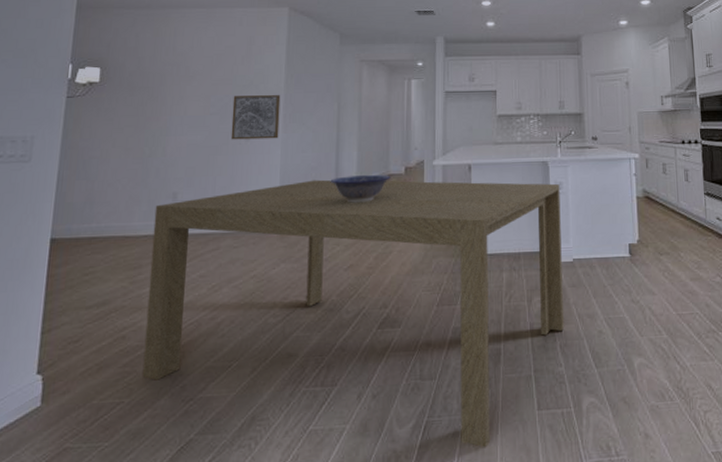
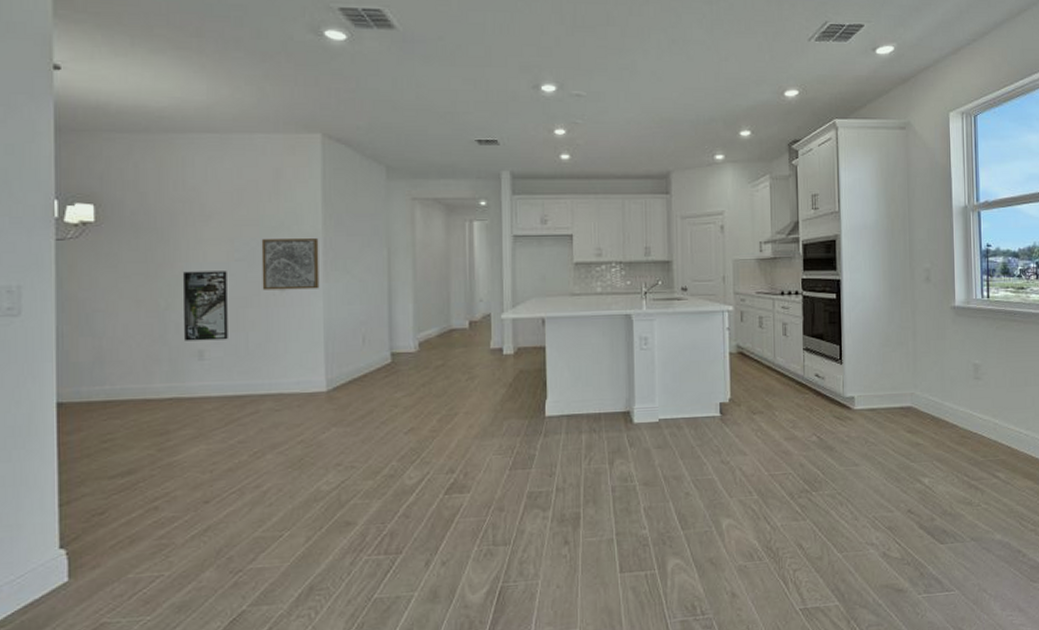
dining table: present [142,179,564,448] -> none [179,335,648,611]
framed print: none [162,123,203,185] -> present [183,271,228,341]
decorative bowl: present [330,174,391,203] -> none [383,329,454,361]

